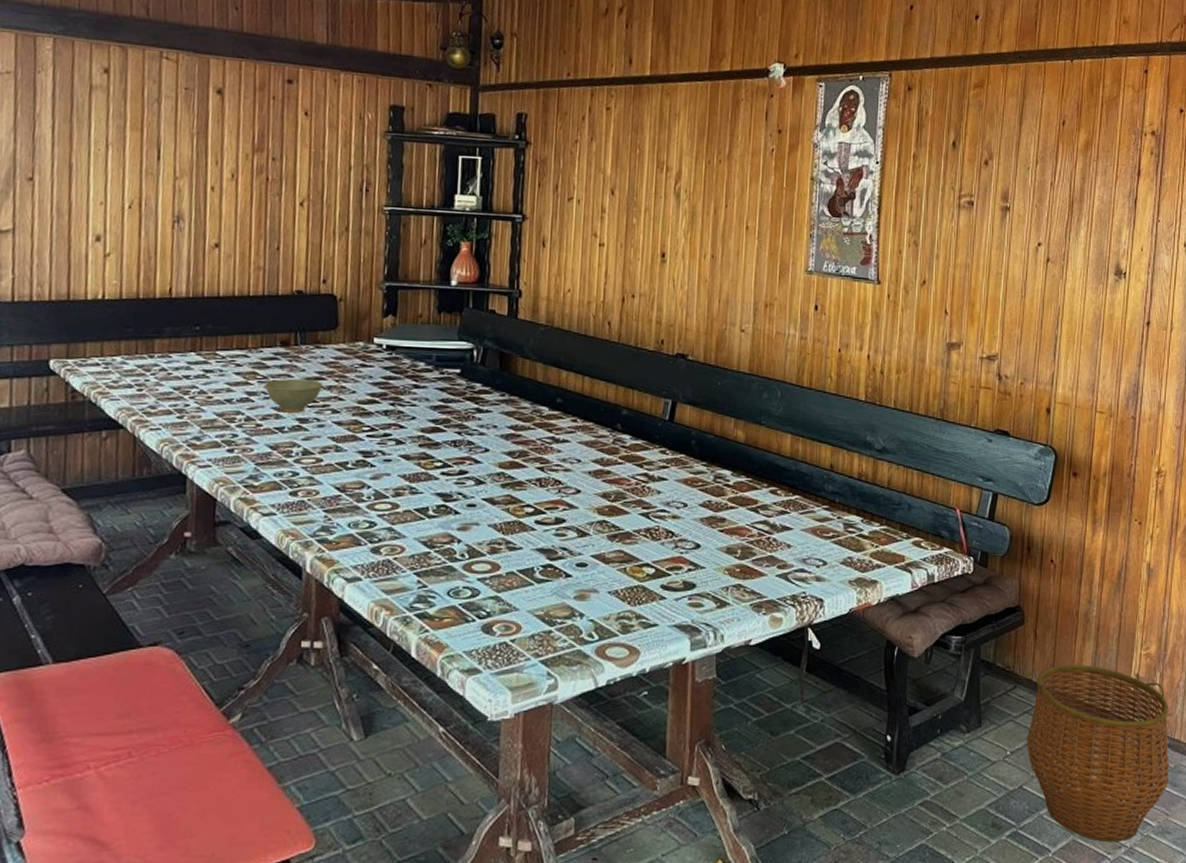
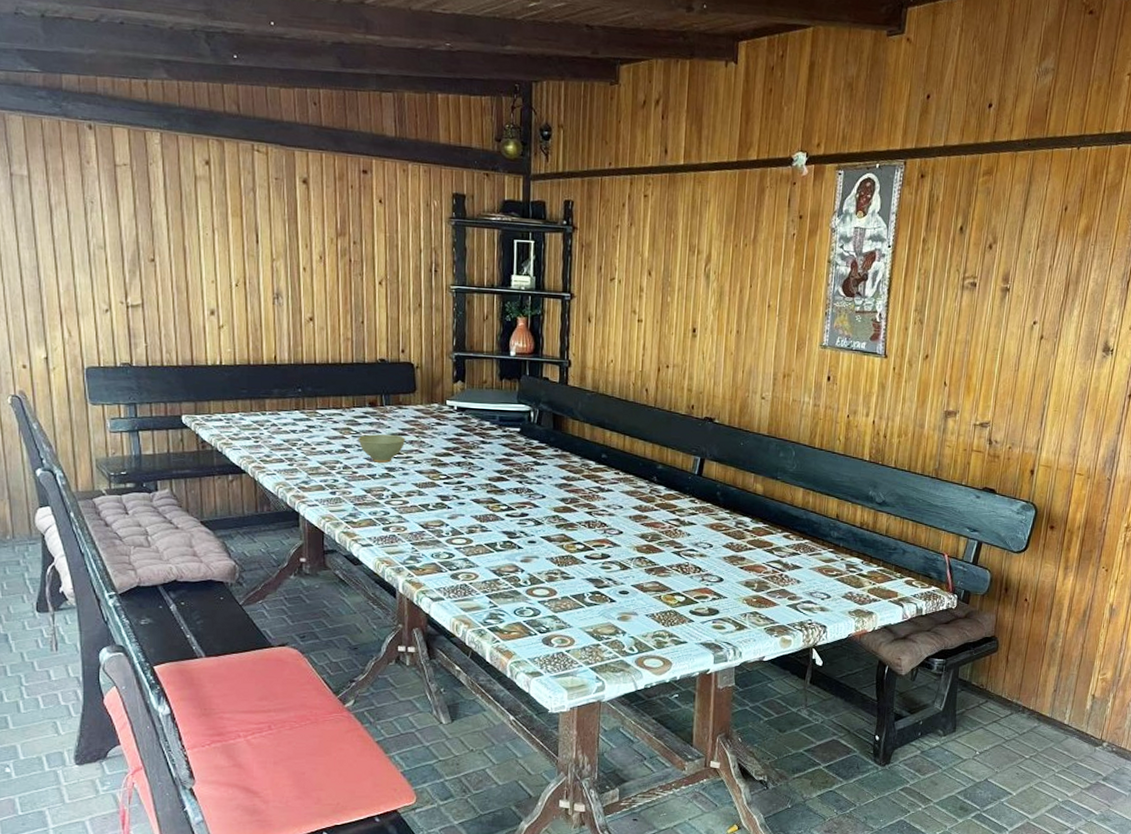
basket: present [1026,665,1170,842] -> none [993,685,1119,825]

